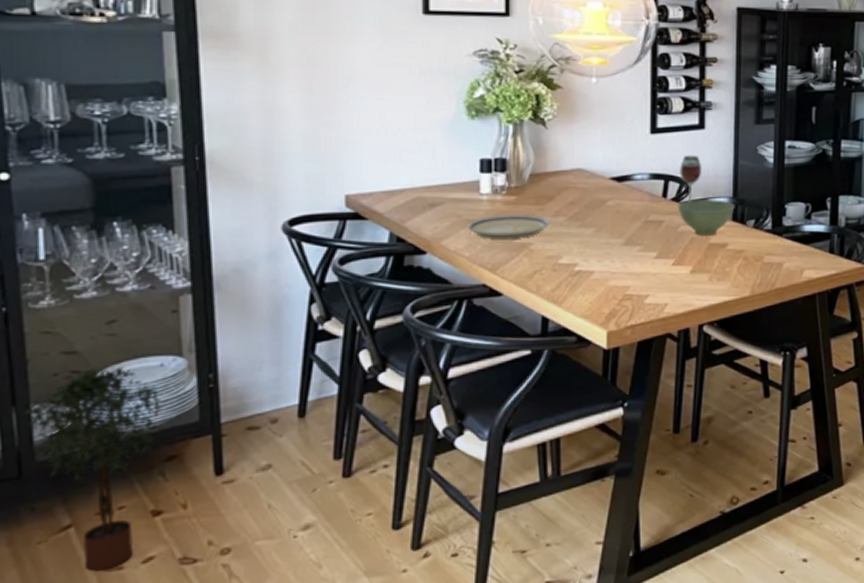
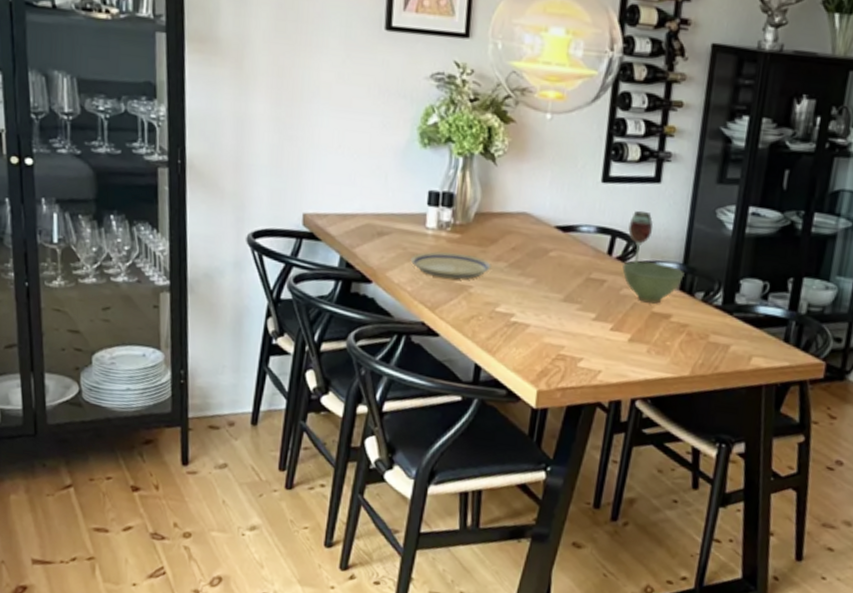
potted tree: present [21,367,165,571] -> none [37,348,144,530]

